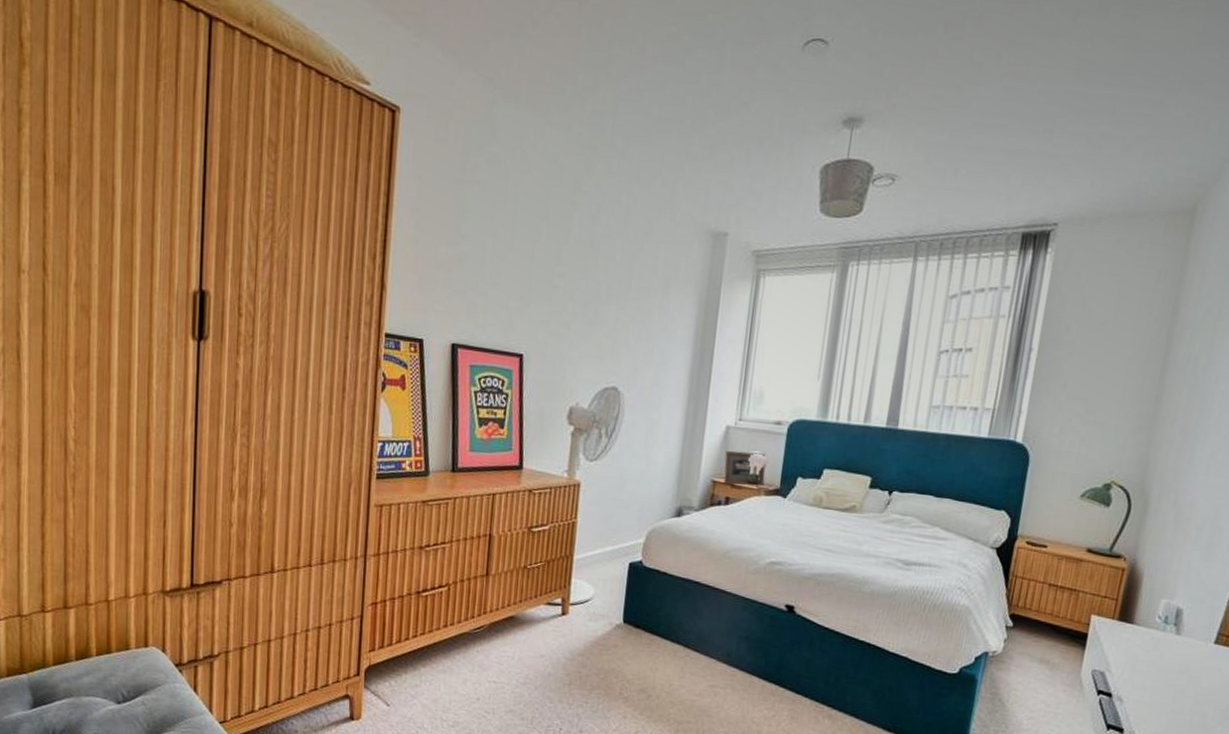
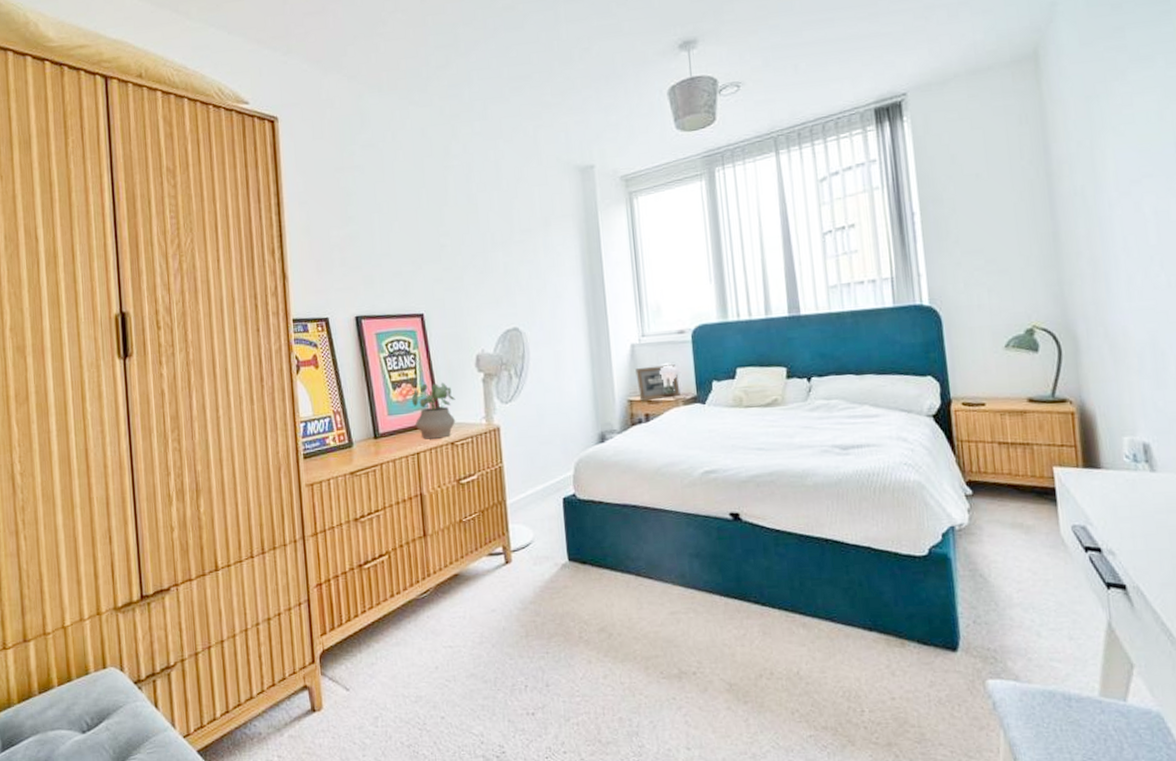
potted plant: none [495,425,541,484] -> present [411,382,456,440]

